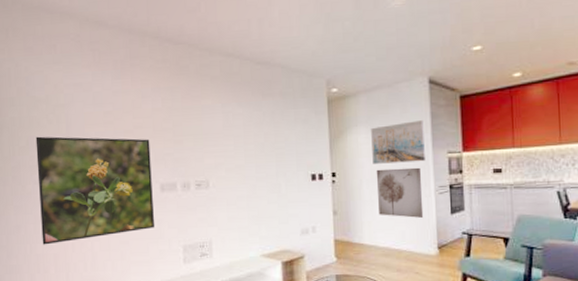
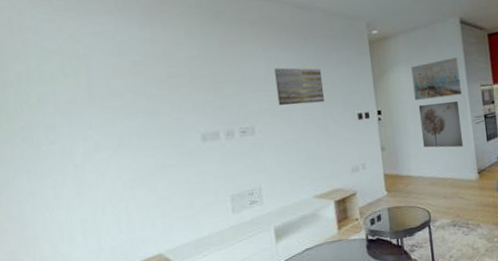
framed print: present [35,136,155,245] -> none [49,88,199,211]
wall art: none [231,123,279,162] -> present [274,67,325,106]

